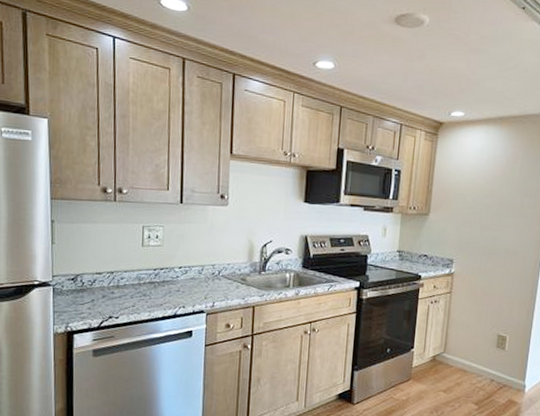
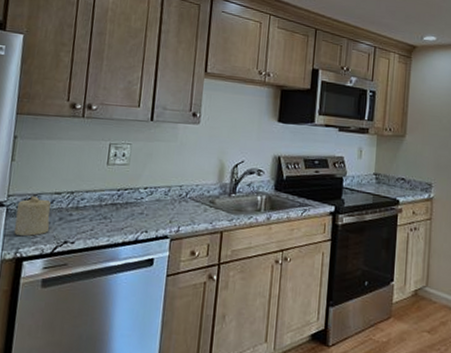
candle: none [62,276,95,313] -> present [14,195,51,237]

